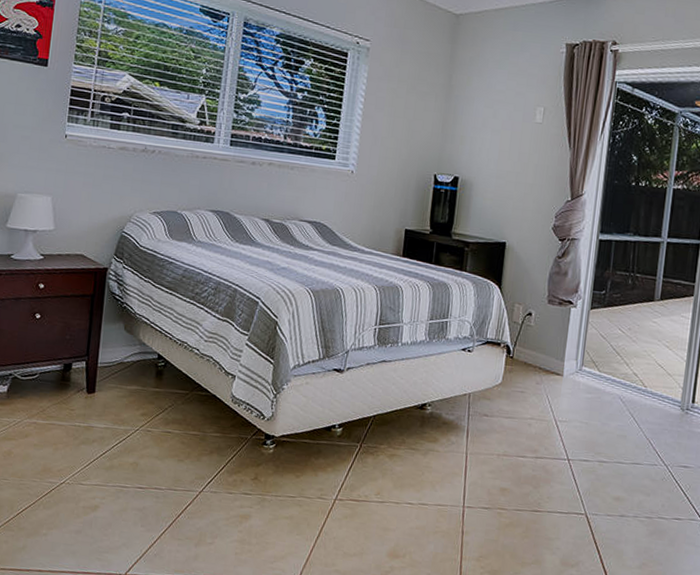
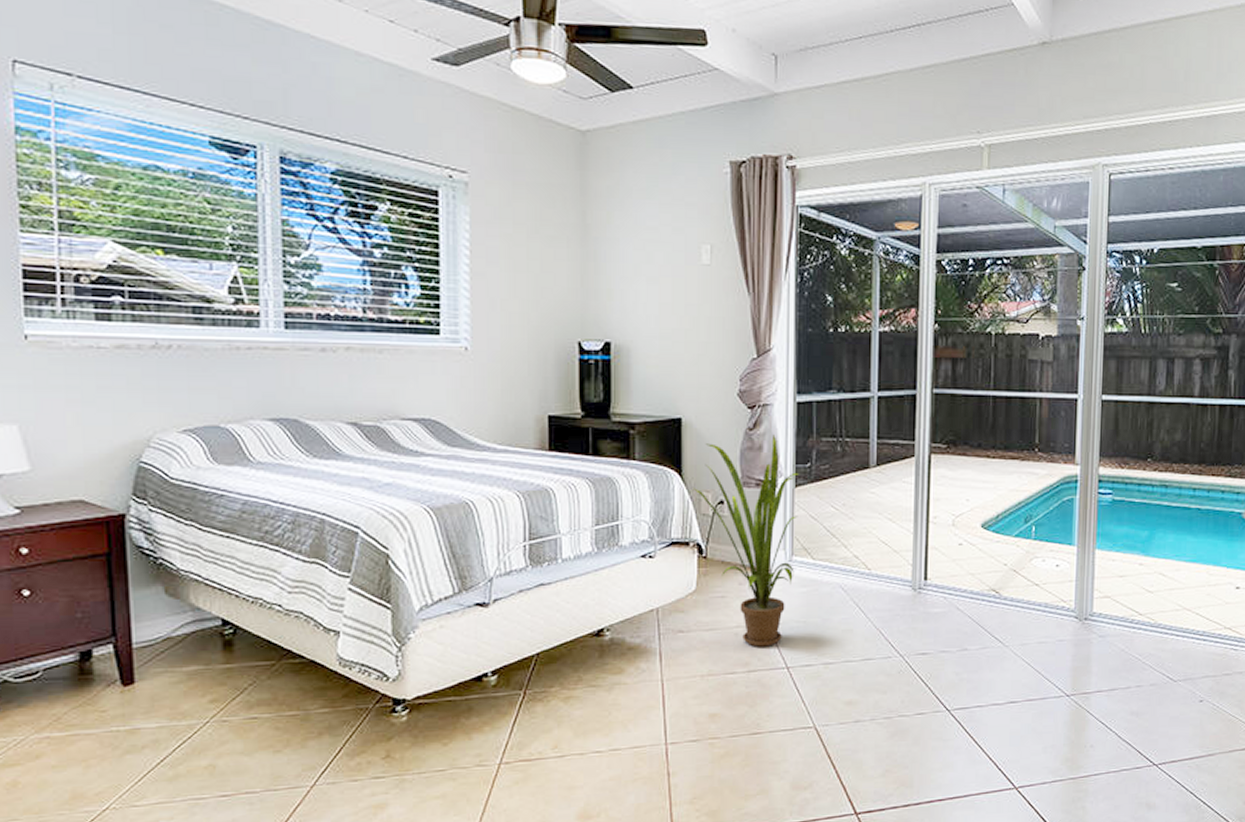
house plant: none [508,264,596,439] -> present [692,434,800,647]

